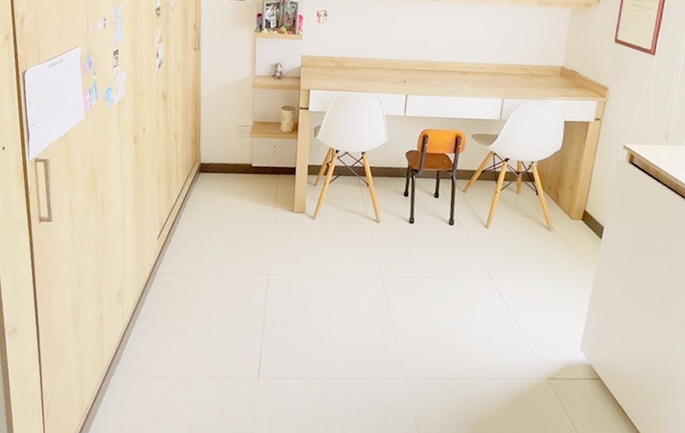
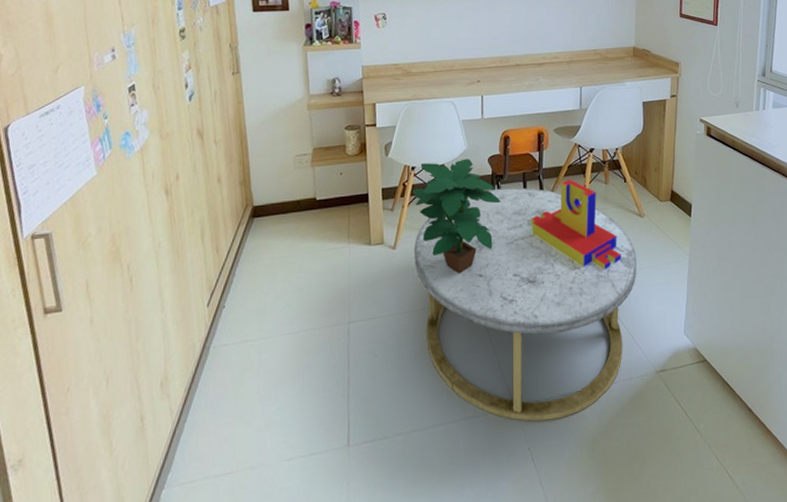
coffee table: none [329,181,540,399] -> present [414,188,637,422]
potted plant: none [334,148,413,252] -> present [412,158,500,274]
toy block set: none [439,183,525,274] -> present [531,179,621,270]

